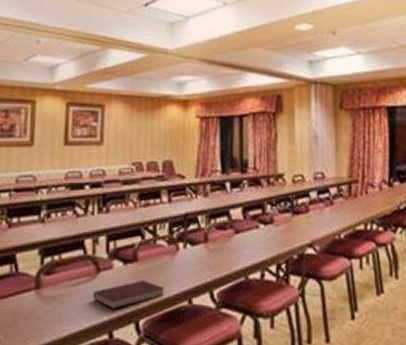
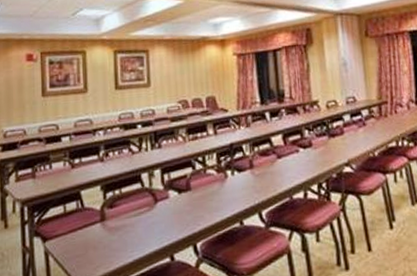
notebook: present [93,280,165,309] -> none [153,206,218,234]

